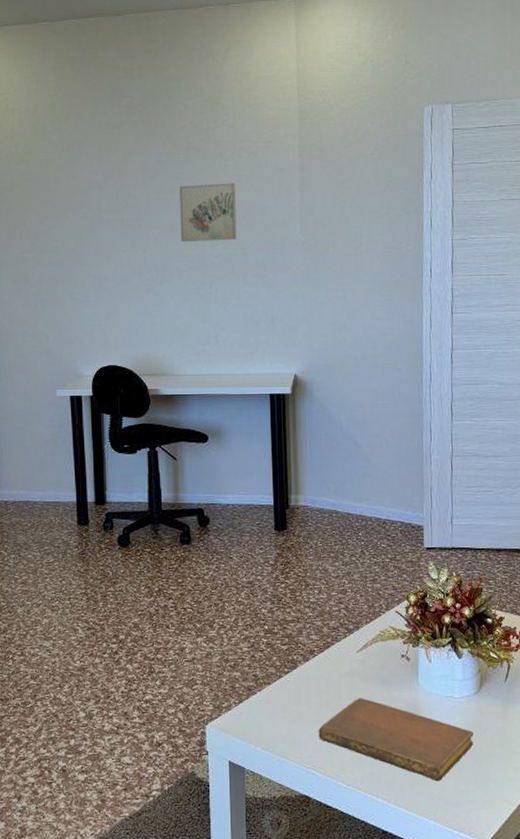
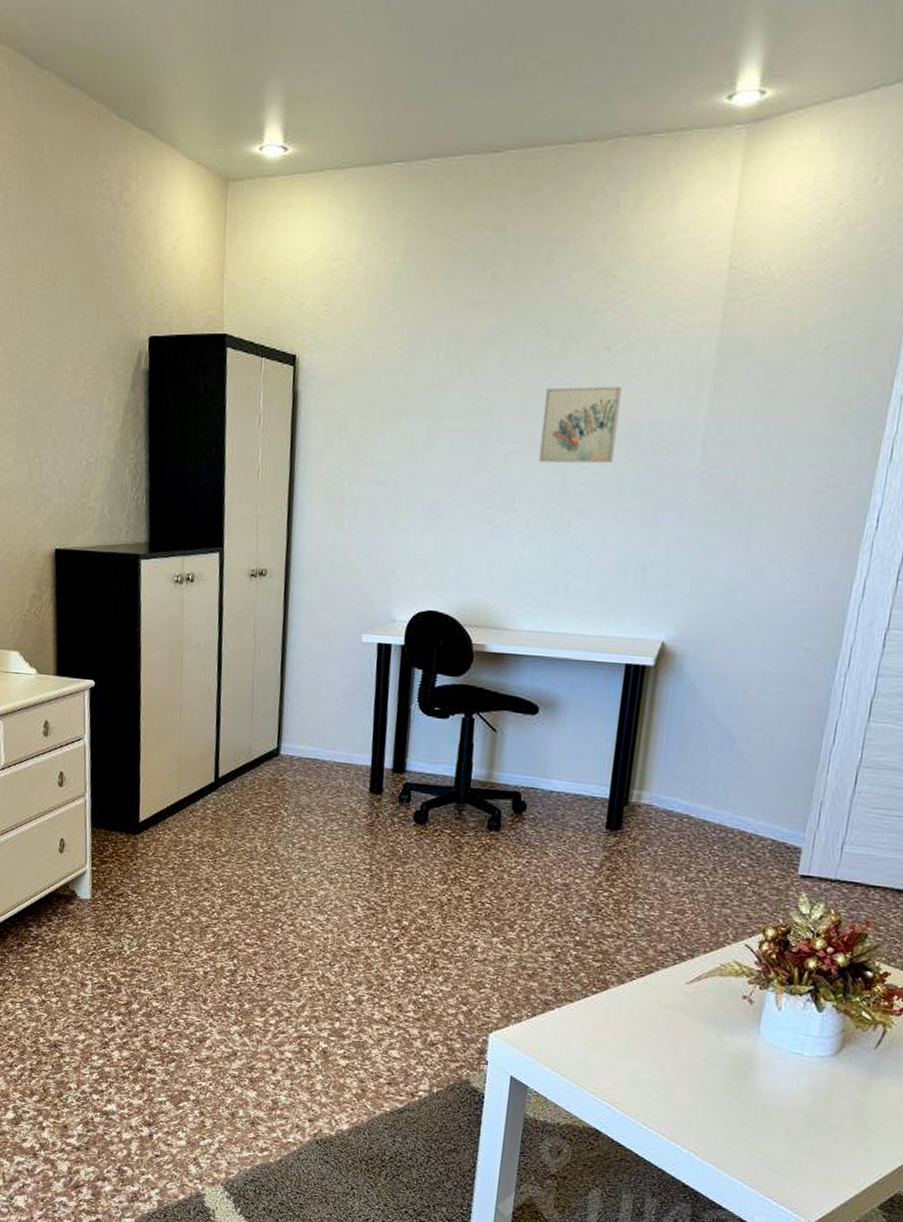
notebook: present [318,698,474,782] -> none [622,1035,820,1145]

